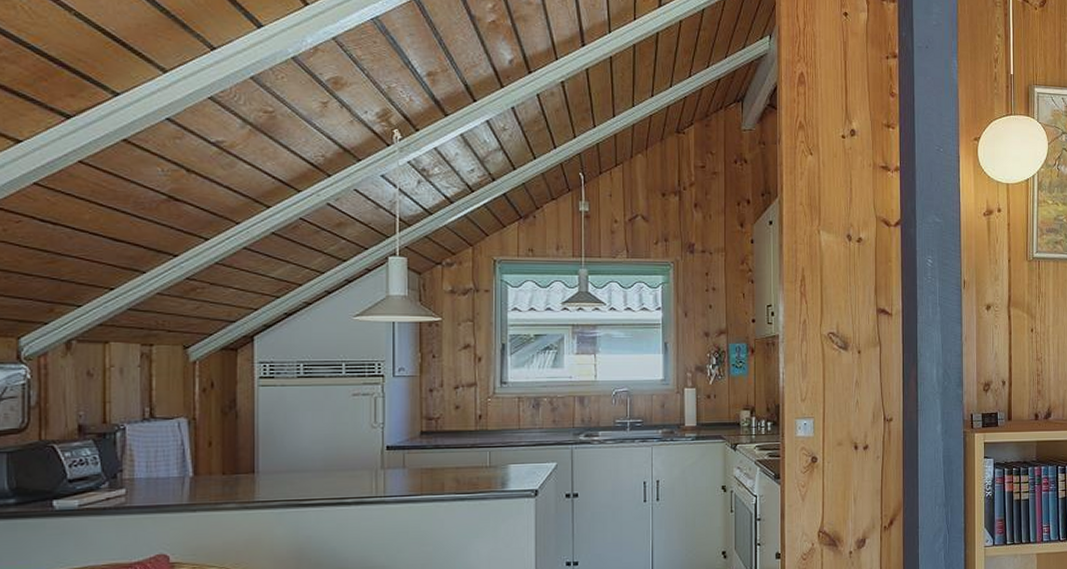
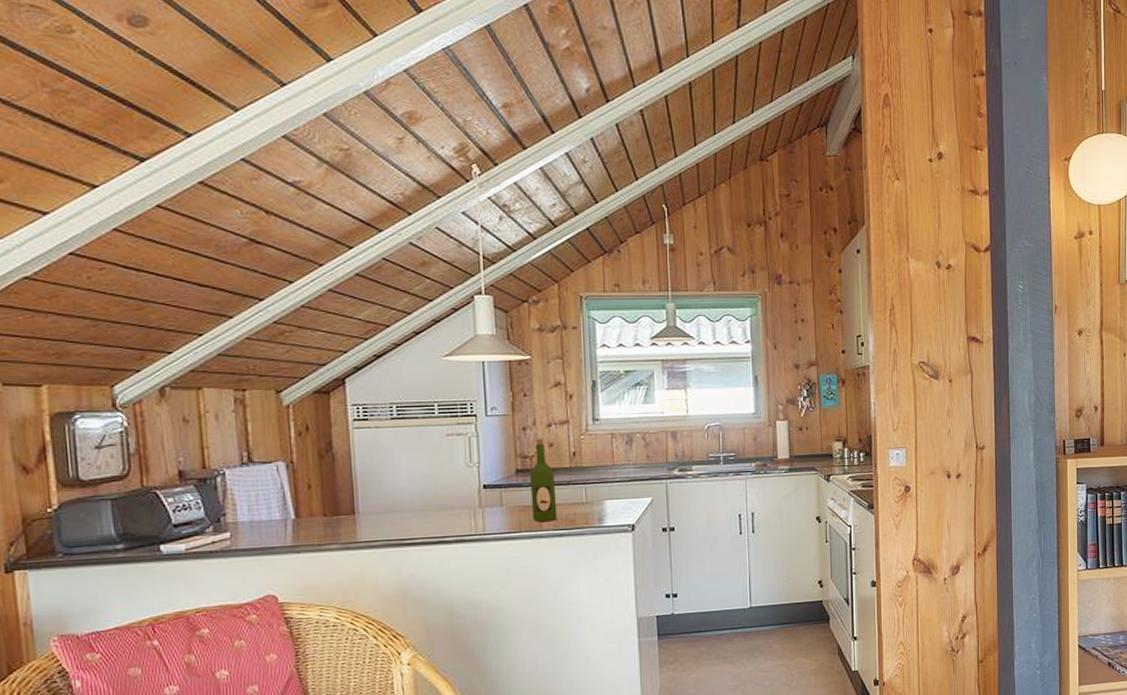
wine bottle: none [434,401,460,486] -> present [529,439,558,523]

